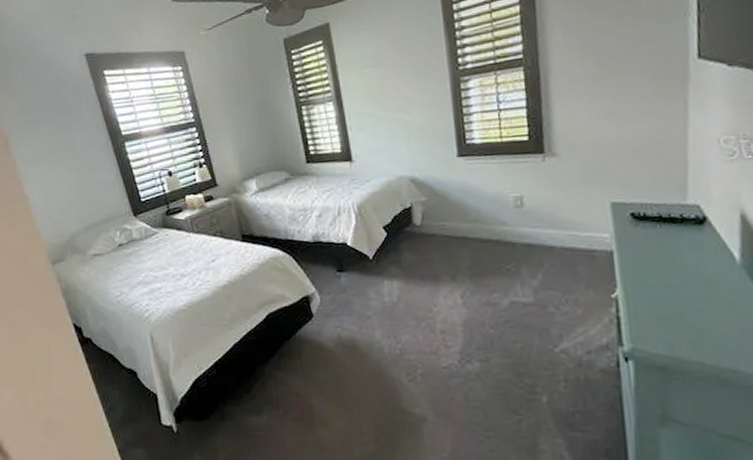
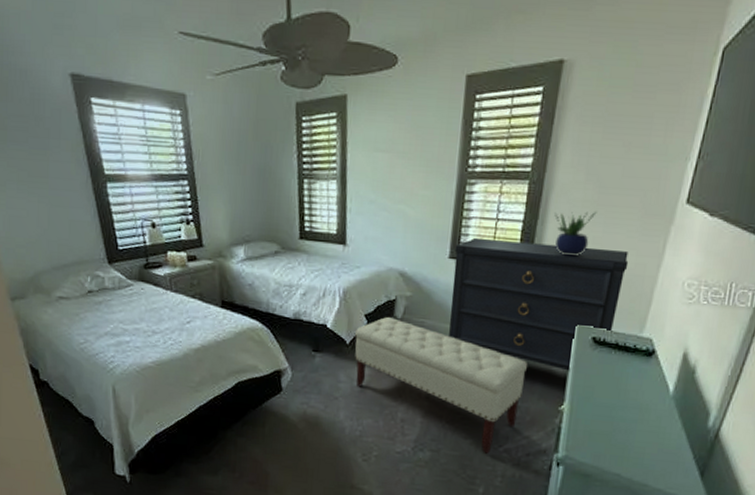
bench: none [376,225,568,357] -> present [355,316,528,454]
dresser: none [461,118,652,254] -> present [449,237,629,371]
potted plant: none [558,85,603,134] -> present [554,211,597,256]

